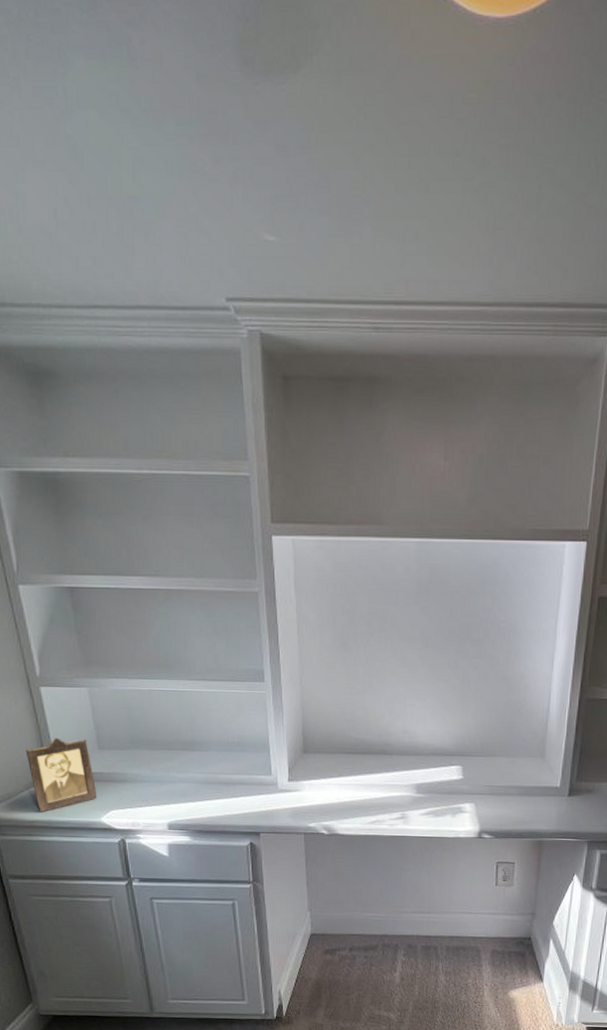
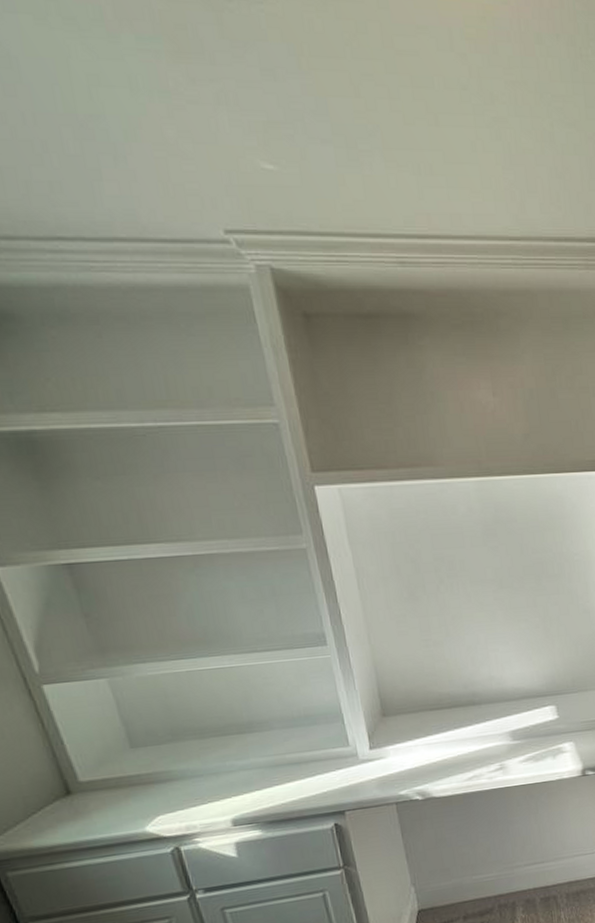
photo frame: present [25,737,98,813] -> none [31,739,137,835]

